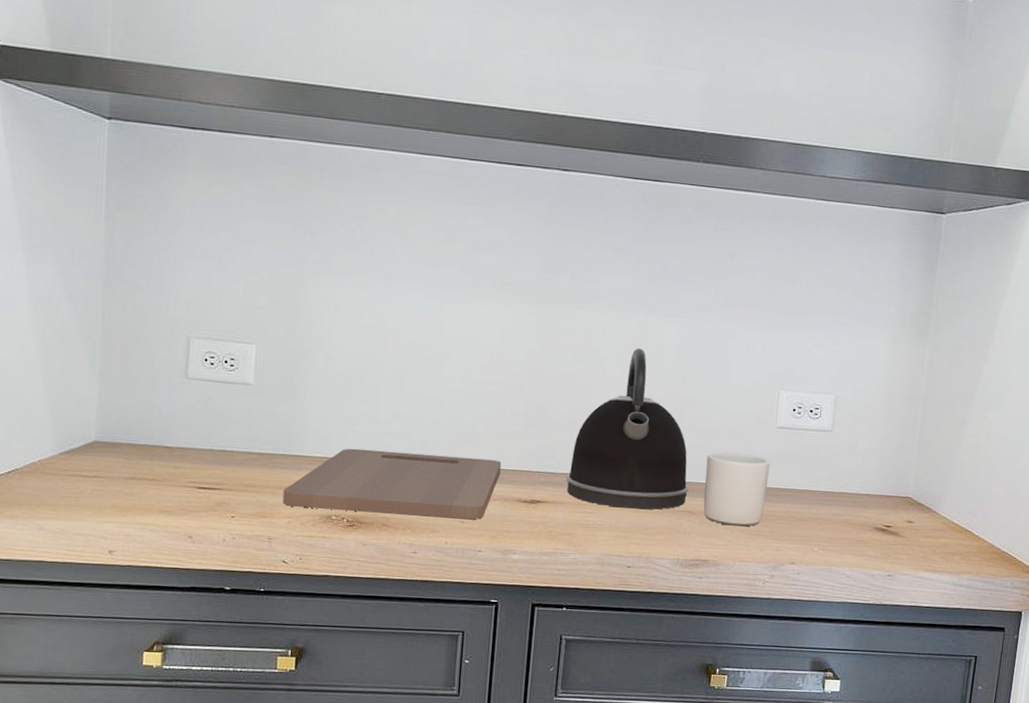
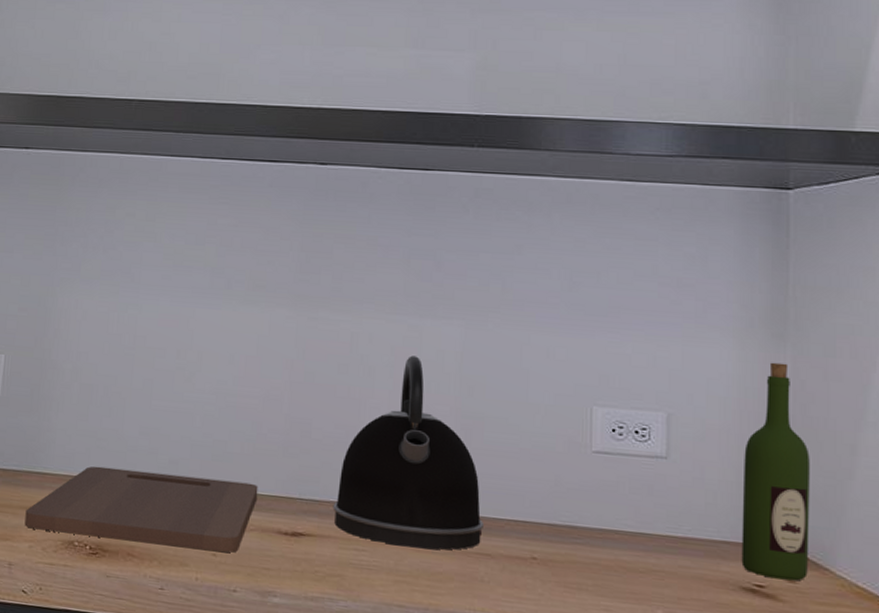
mug: present [703,451,771,527] -> none [503,480,588,577]
wine bottle: none [877,355,933,522] -> present [741,362,810,581]

